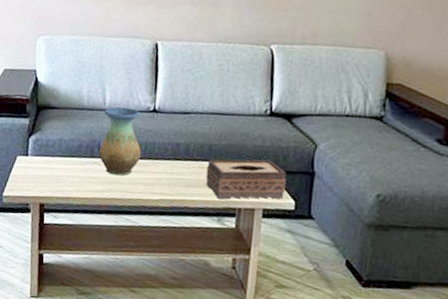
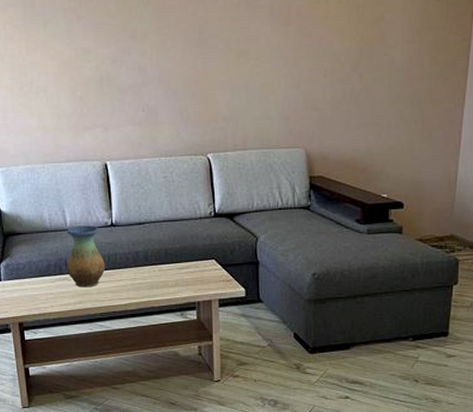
tissue box: present [205,159,287,200] -> none [165,256,235,296]

